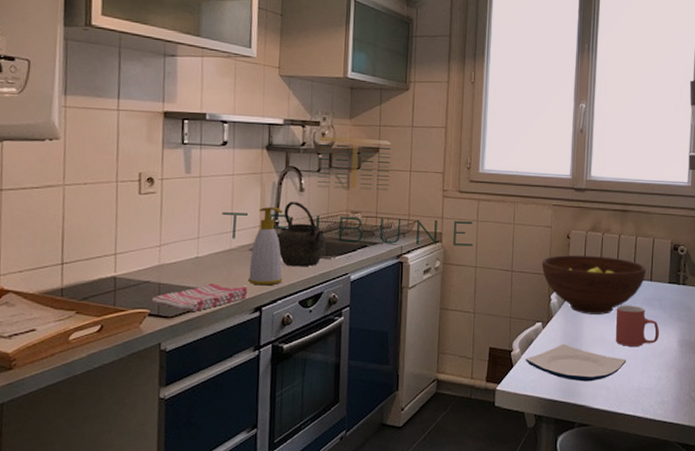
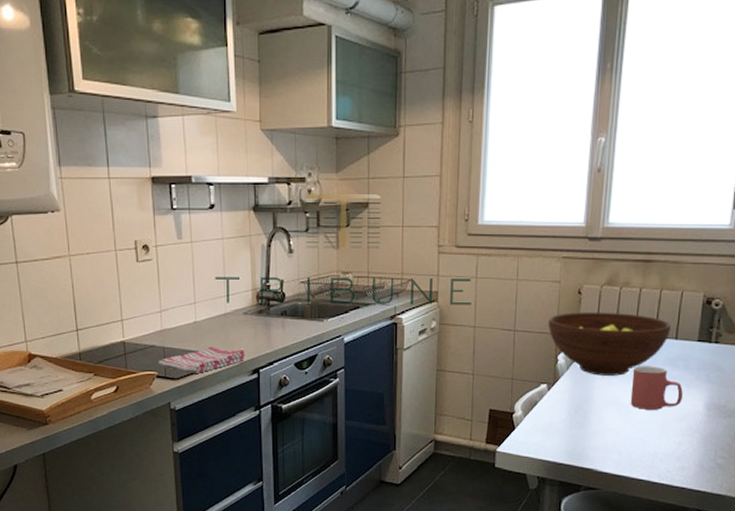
soap bottle: present [249,206,283,286] -> none [245,269,277,349]
kettle: present [278,202,326,267] -> none [271,264,318,330]
plate: present [525,343,627,382] -> none [528,406,643,445]

